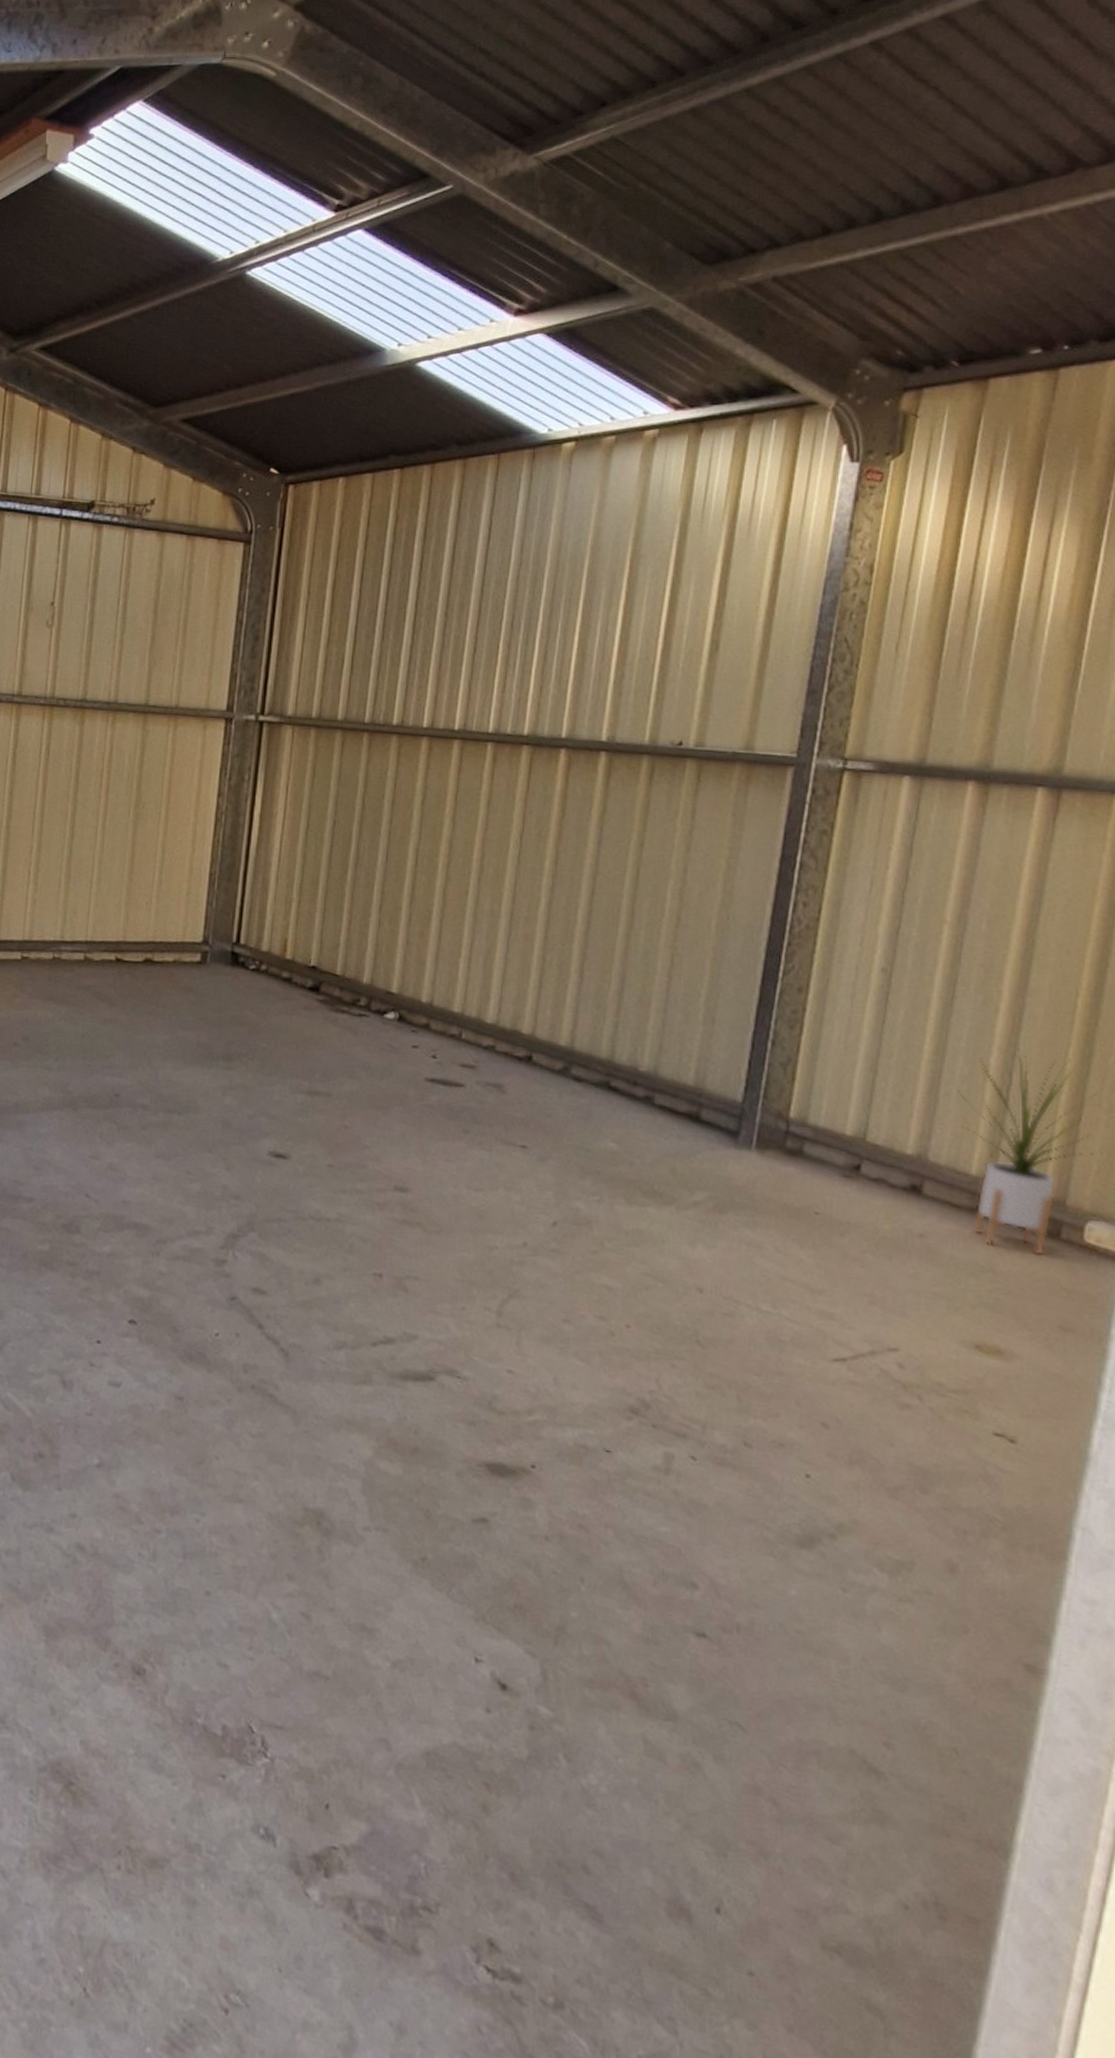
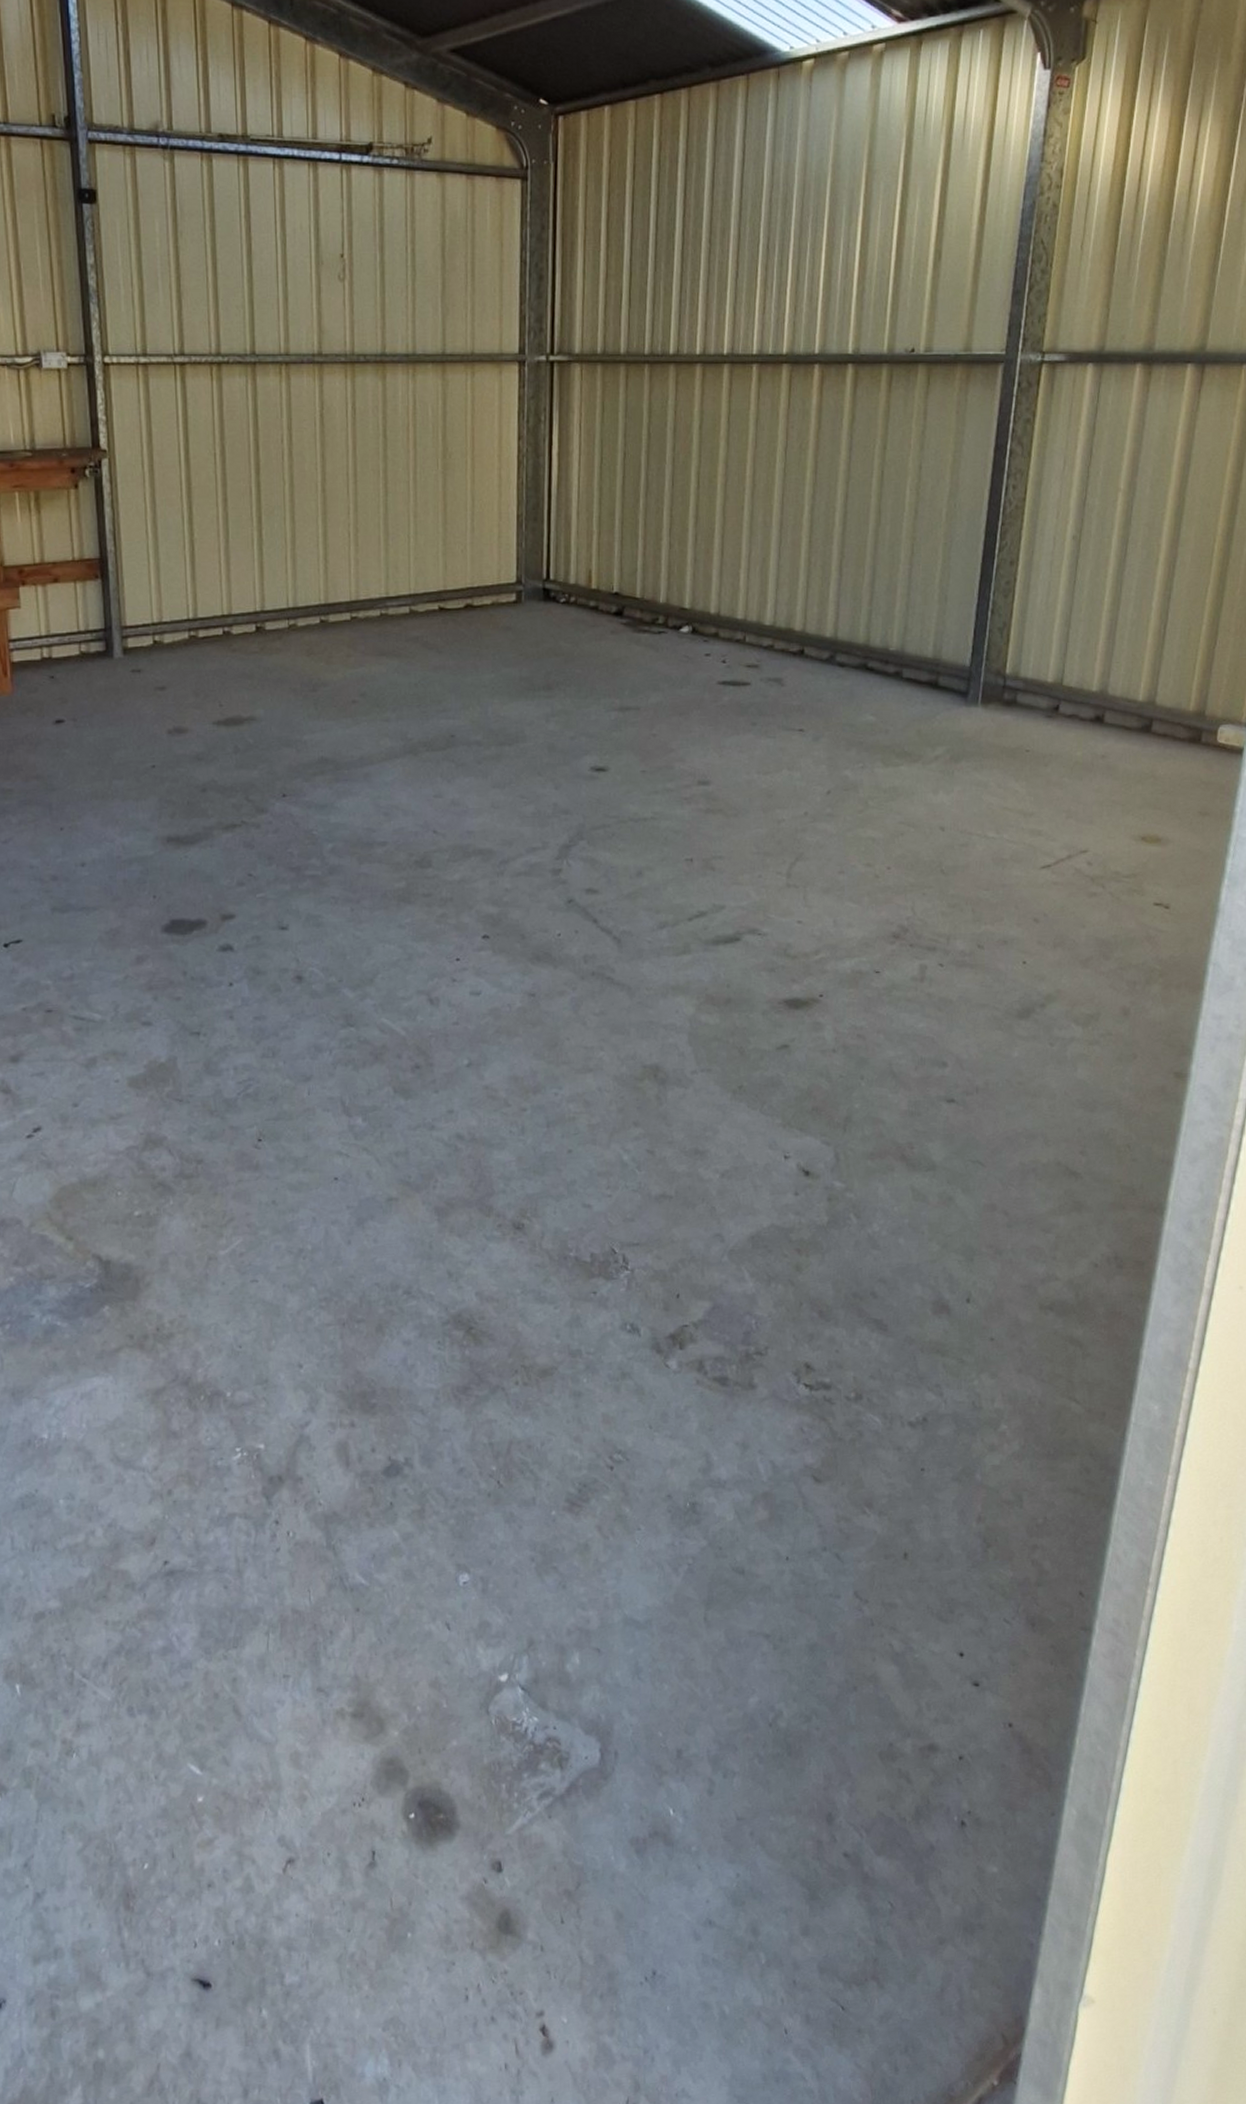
house plant: present [958,1048,1104,1256] -> none [1129,591,1232,759]

